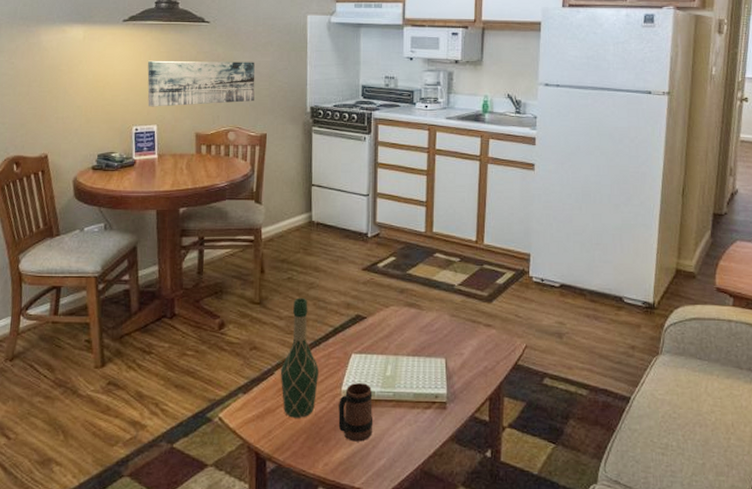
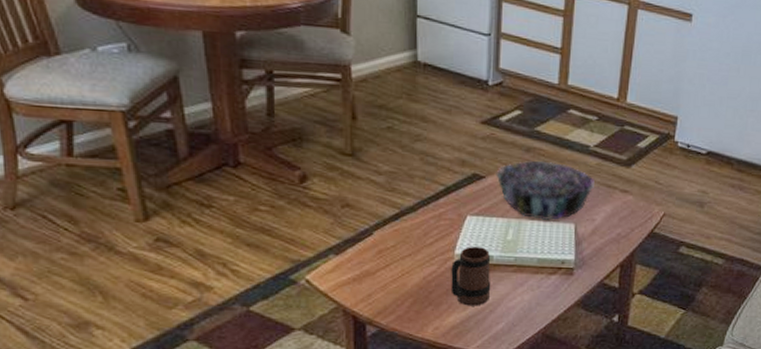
wine bottle: present [280,298,319,418] -> none [380,151,427,282]
decorative bowl: none [375,300,460,356] -> present [496,160,595,220]

